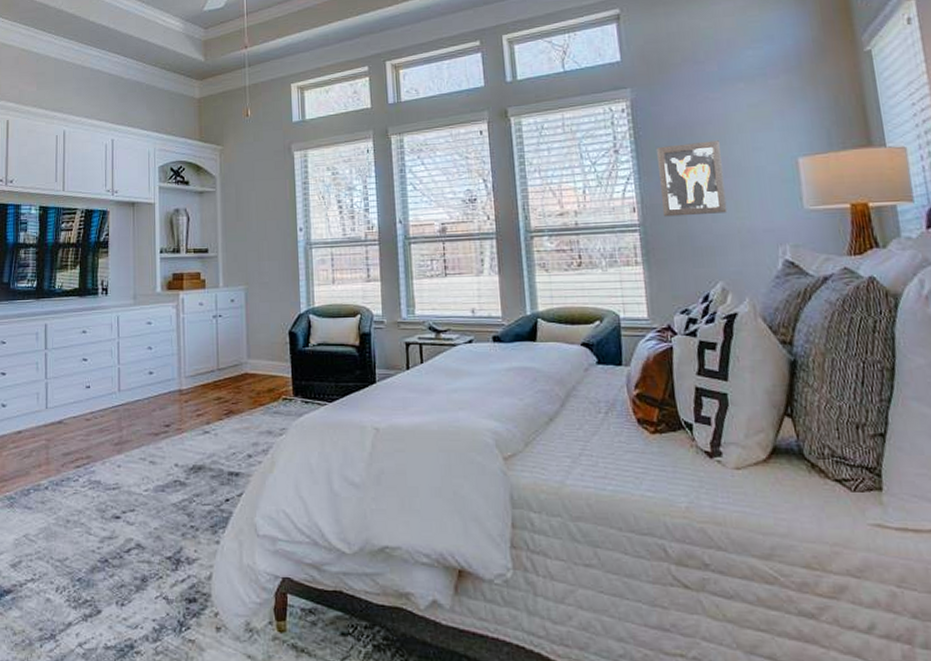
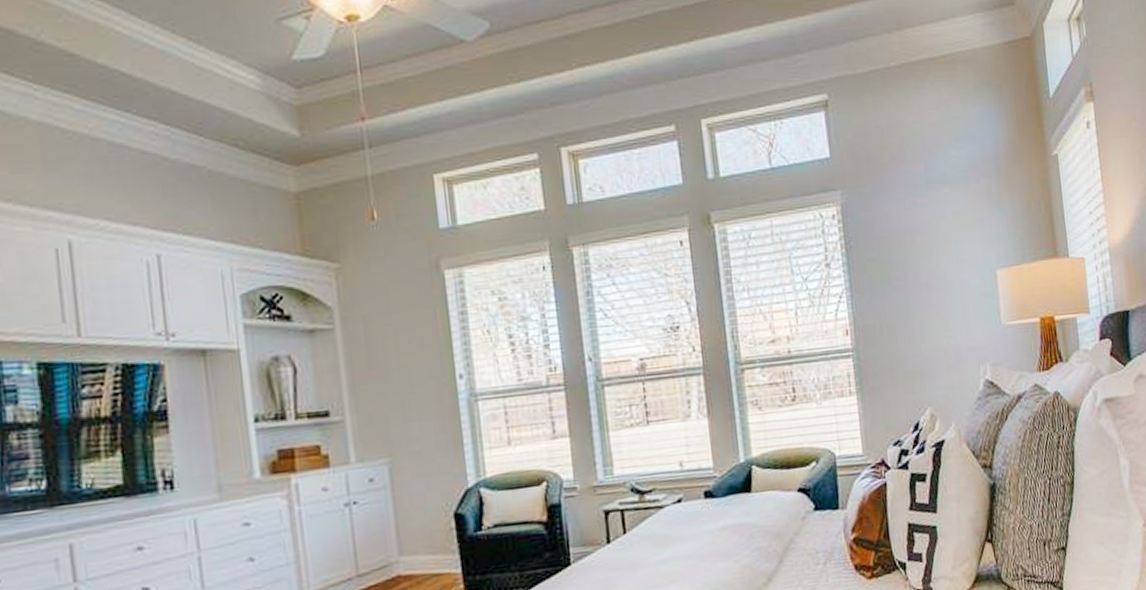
wall art: present [657,140,728,217] -> none [868,251,935,339]

